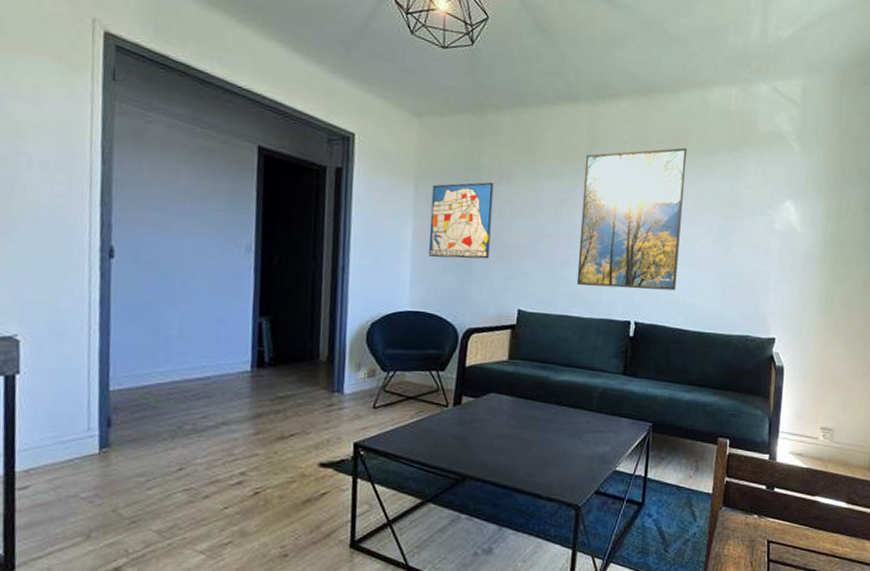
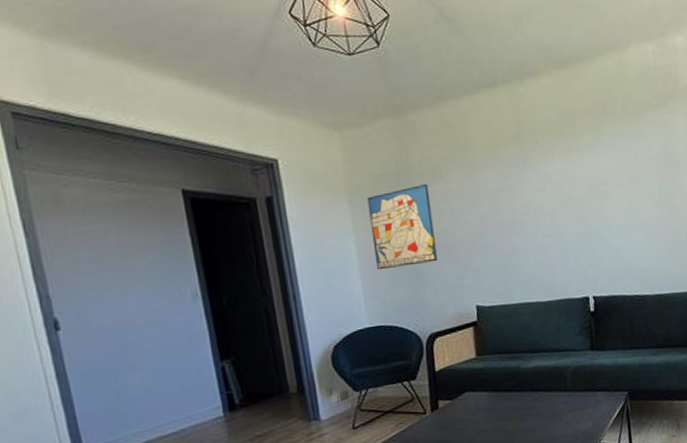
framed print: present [576,147,687,291] -> none [514,114,628,270]

